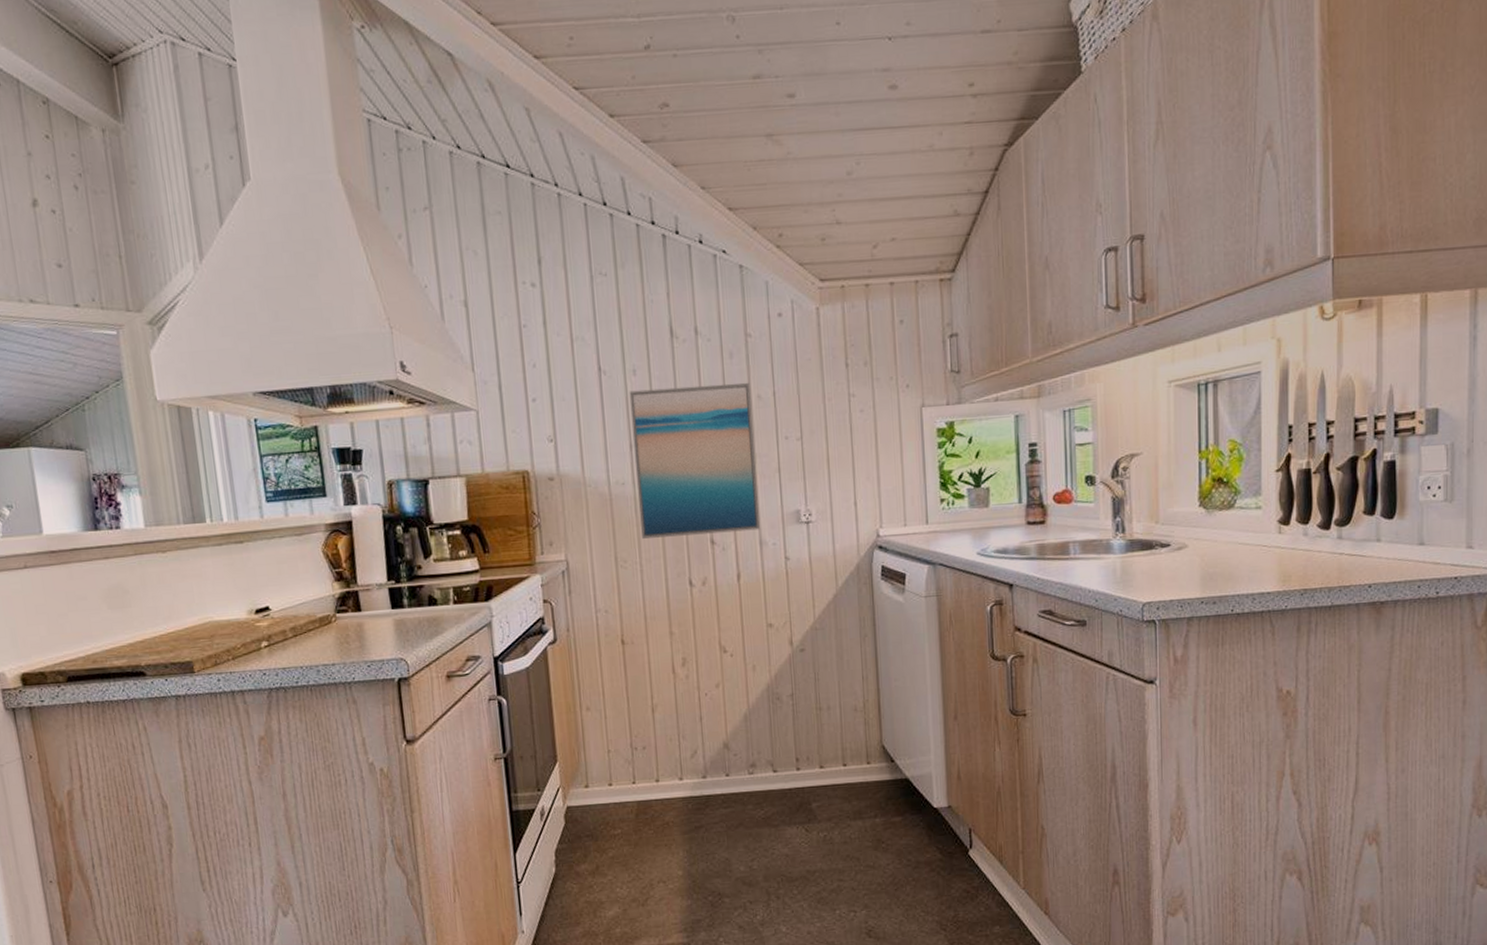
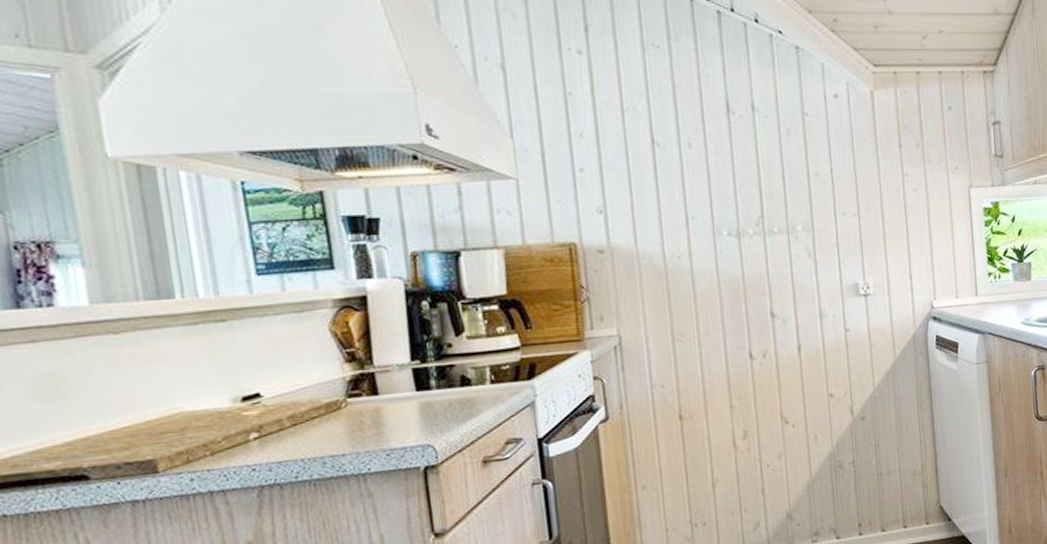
wall art: present [629,382,760,539] -> none [684,159,819,312]

